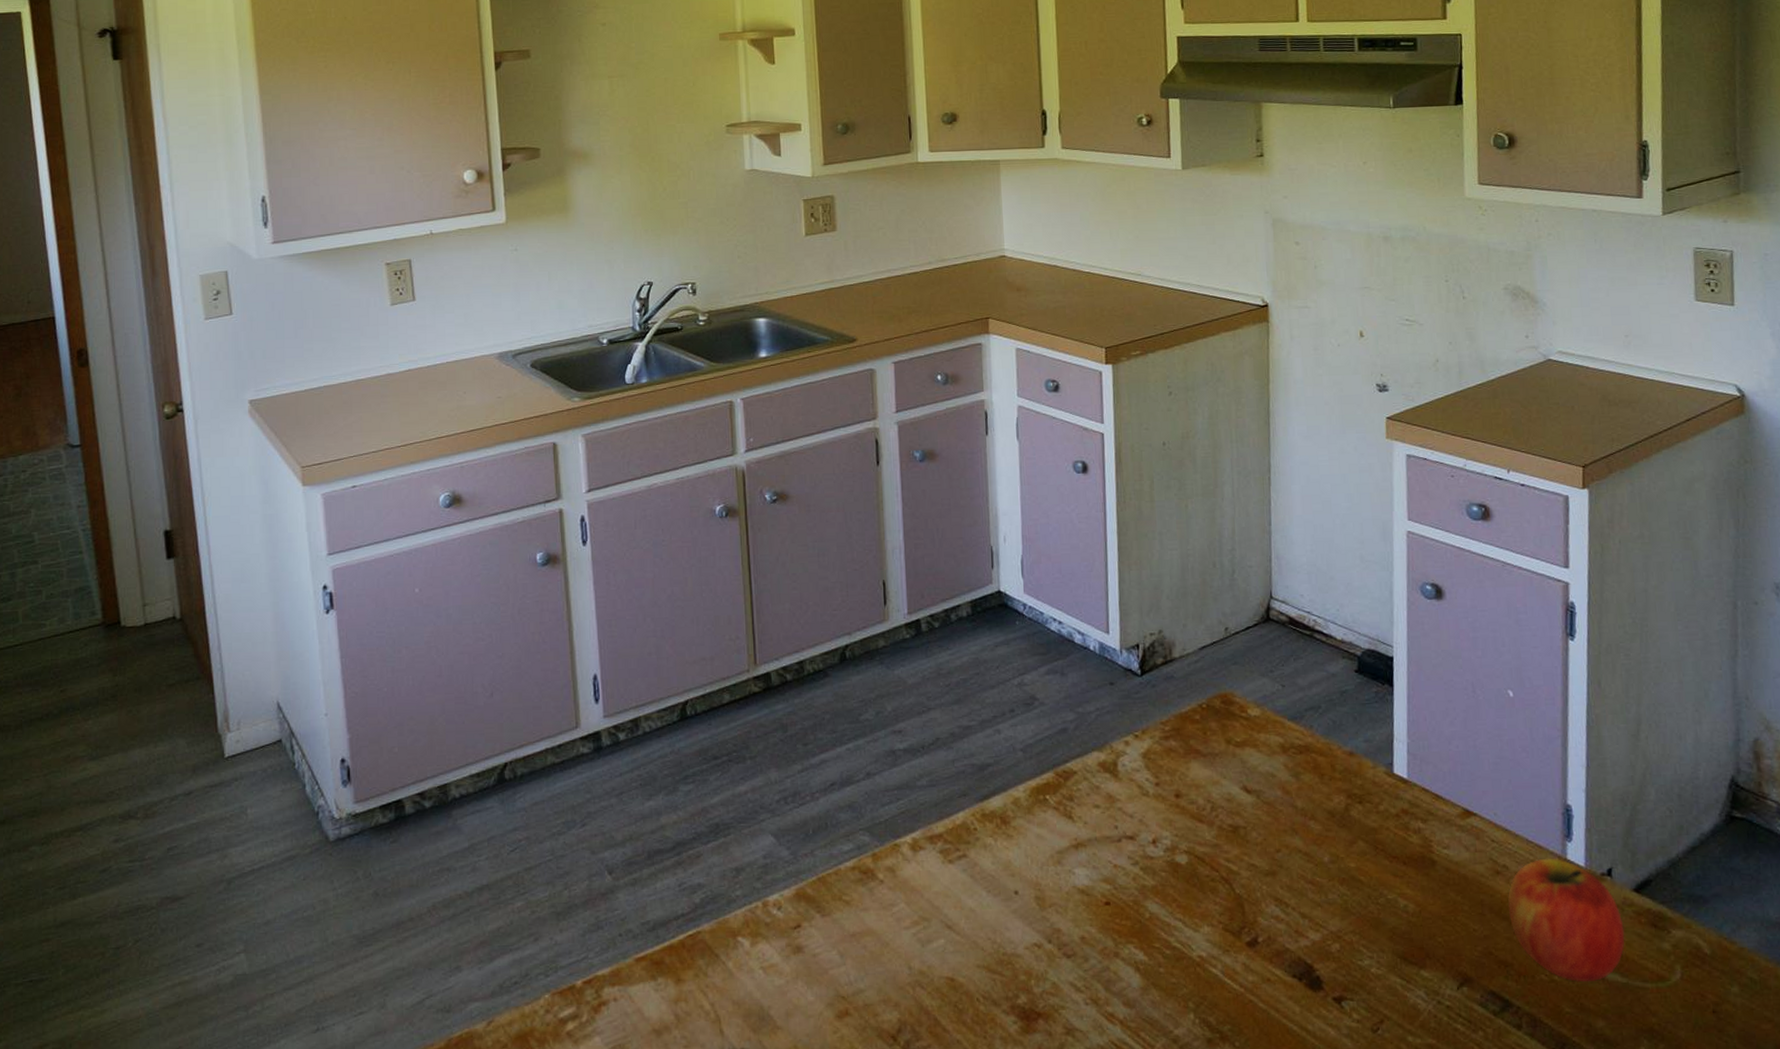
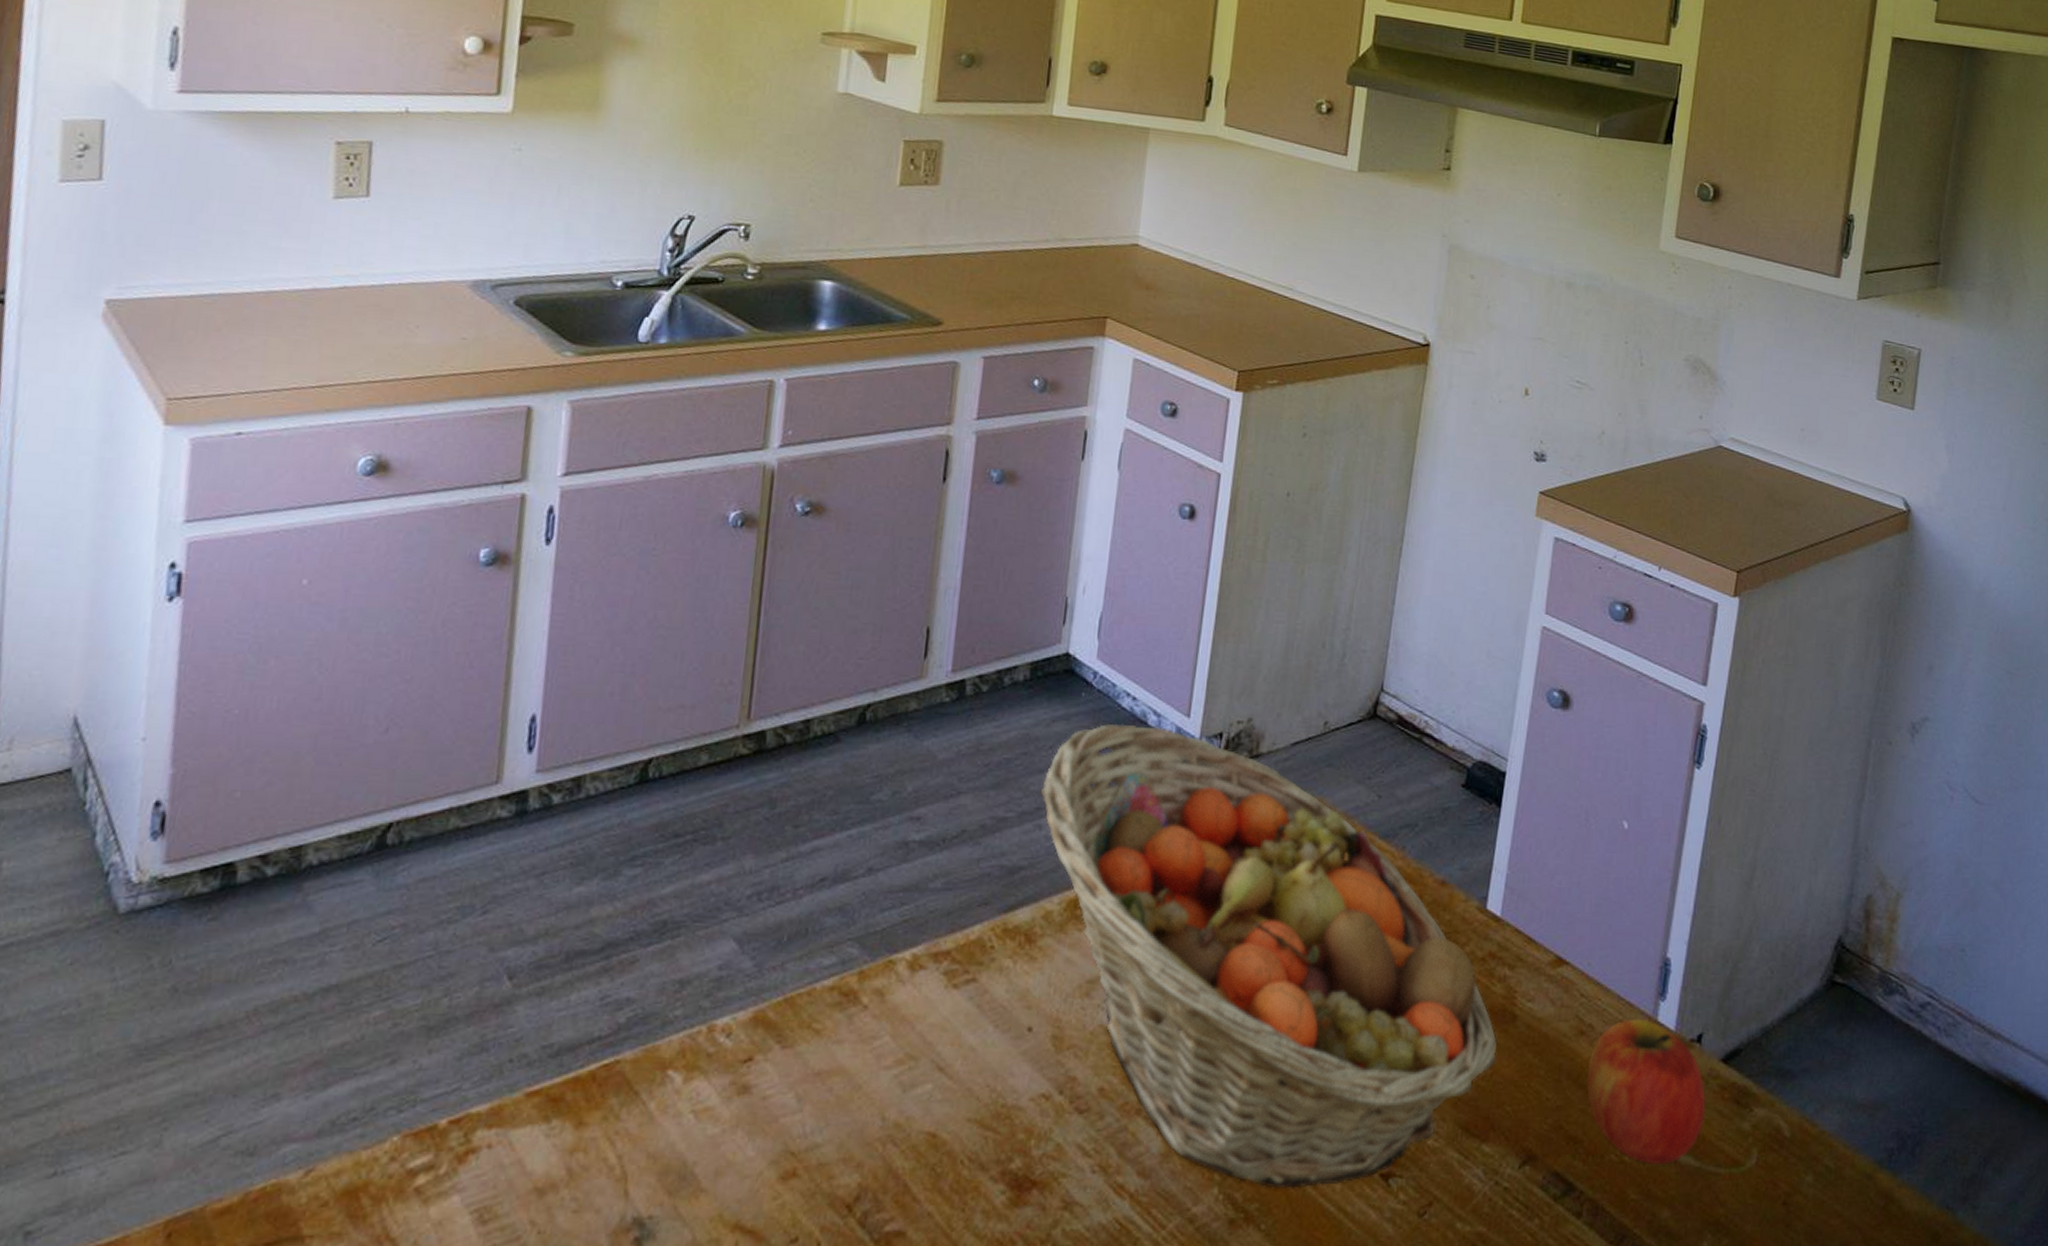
fruit basket: none [994,643,1422,1013] -> present [1040,723,1497,1189]

